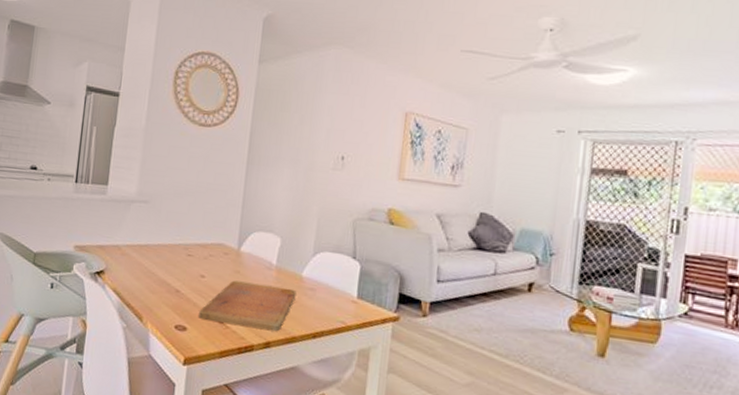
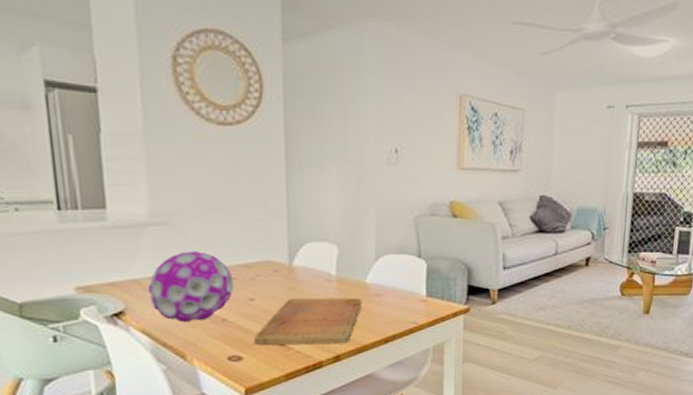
decorative ball: none [125,226,191,289] -> present [148,251,234,323]

